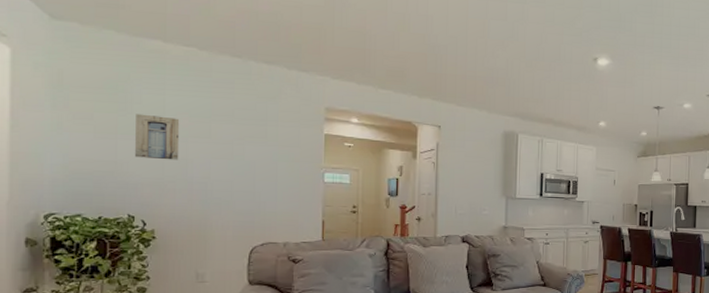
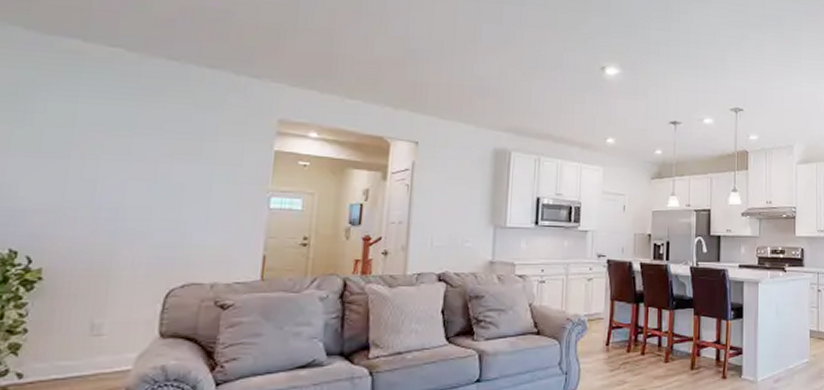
wall art: present [135,113,180,160] -> none [29,125,93,182]

